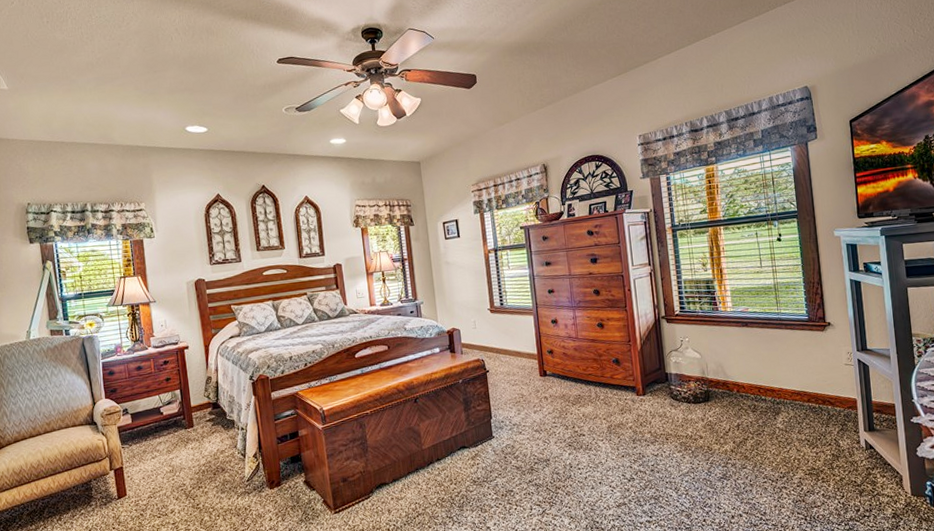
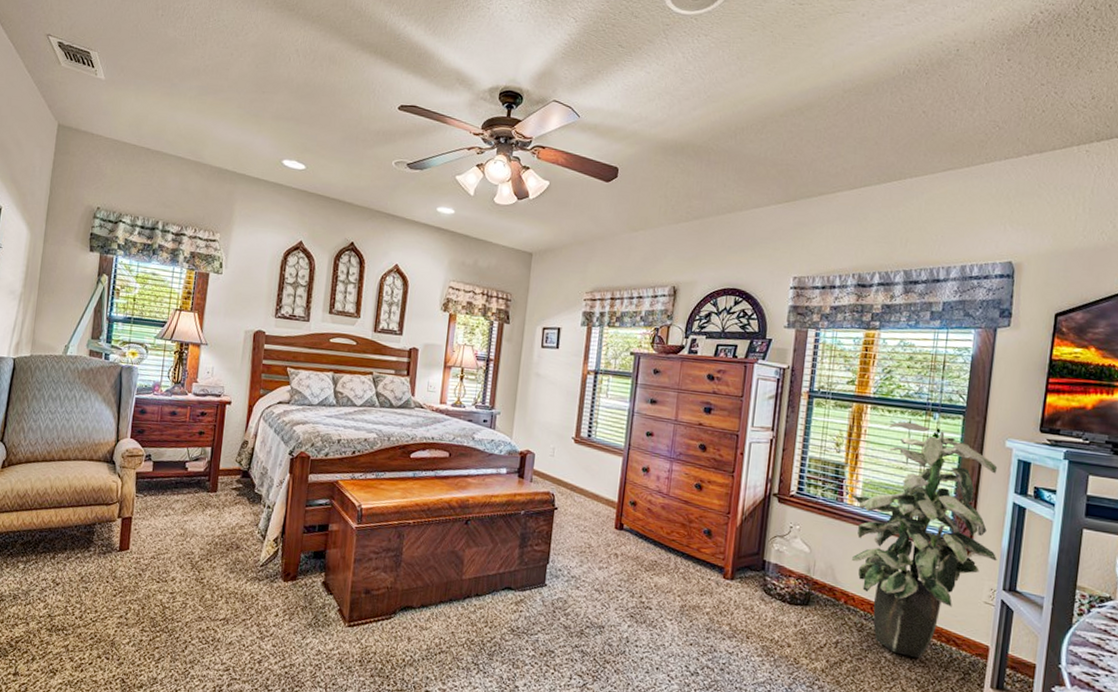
indoor plant: none [723,233,848,423] -> present [851,421,998,659]

